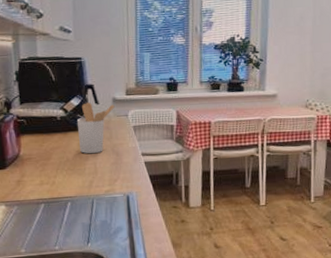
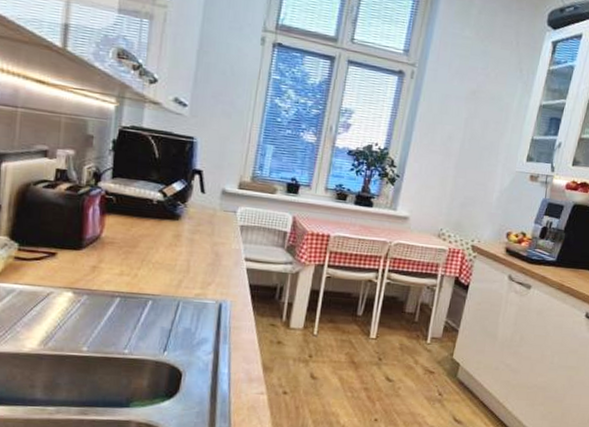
utensil holder: present [77,102,115,154] -> none [174,189,223,250]

